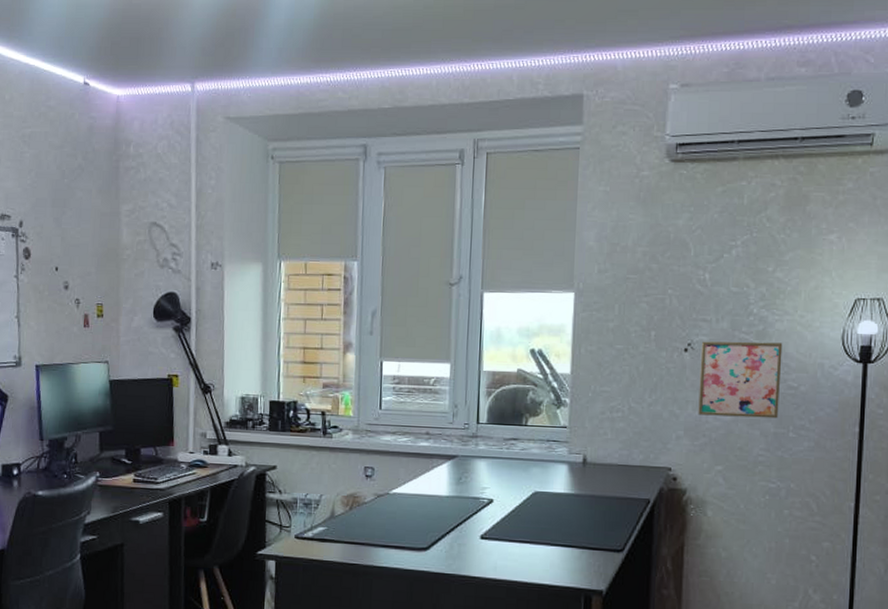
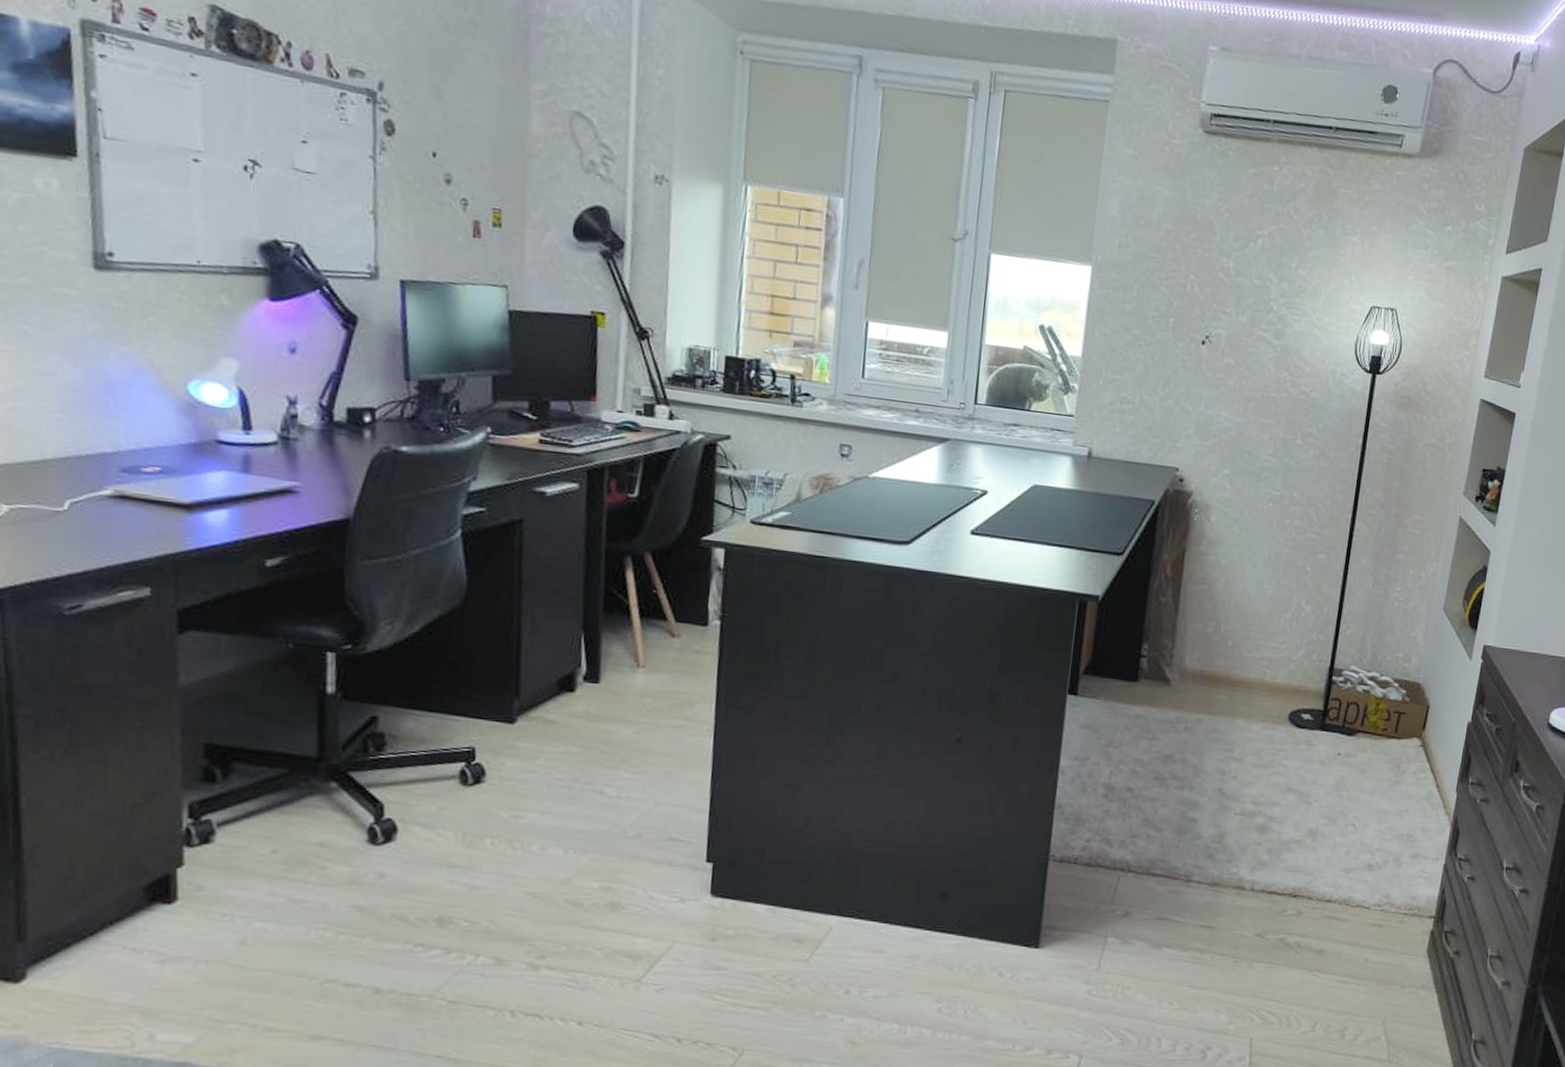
wall art: present [698,341,783,419] -> none [1210,335,1299,424]

